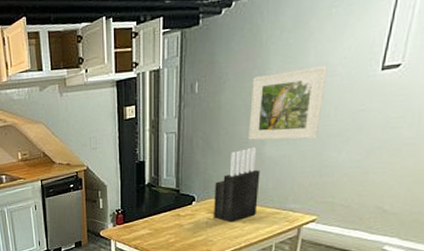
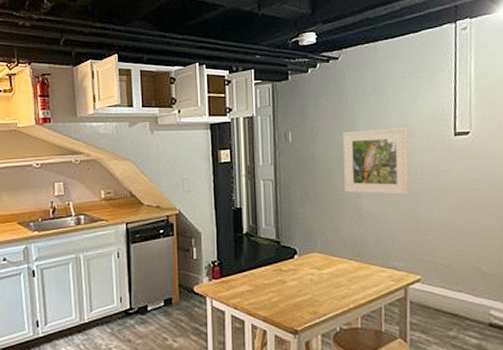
knife block: present [213,147,261,222] -> none [316,199,362,279]

